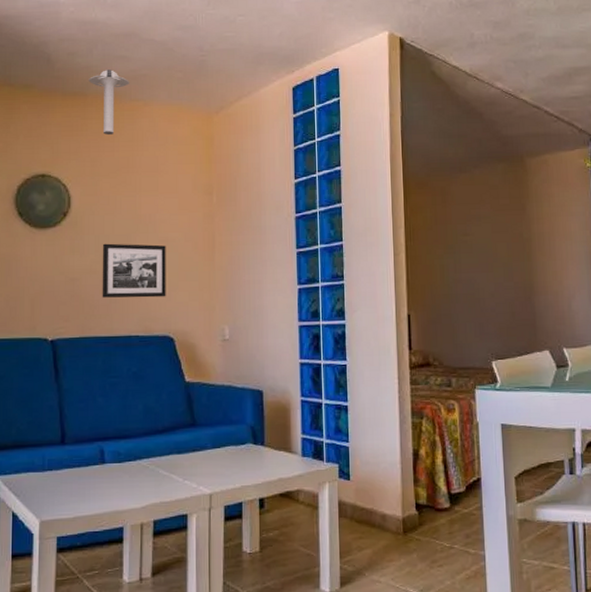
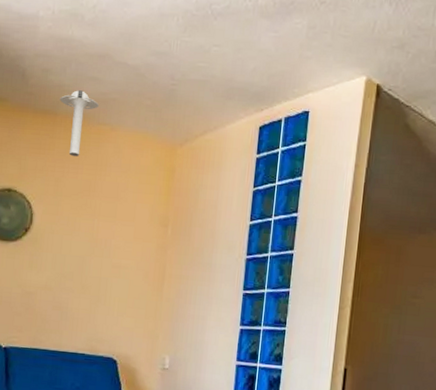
picture frame: present [102,243,166,298] -> none [54,262,118,321]

